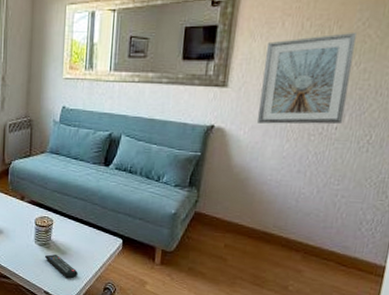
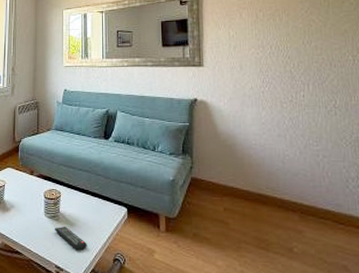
picture frame: present [258,32,357,125] -> none [230,18,308,95]

